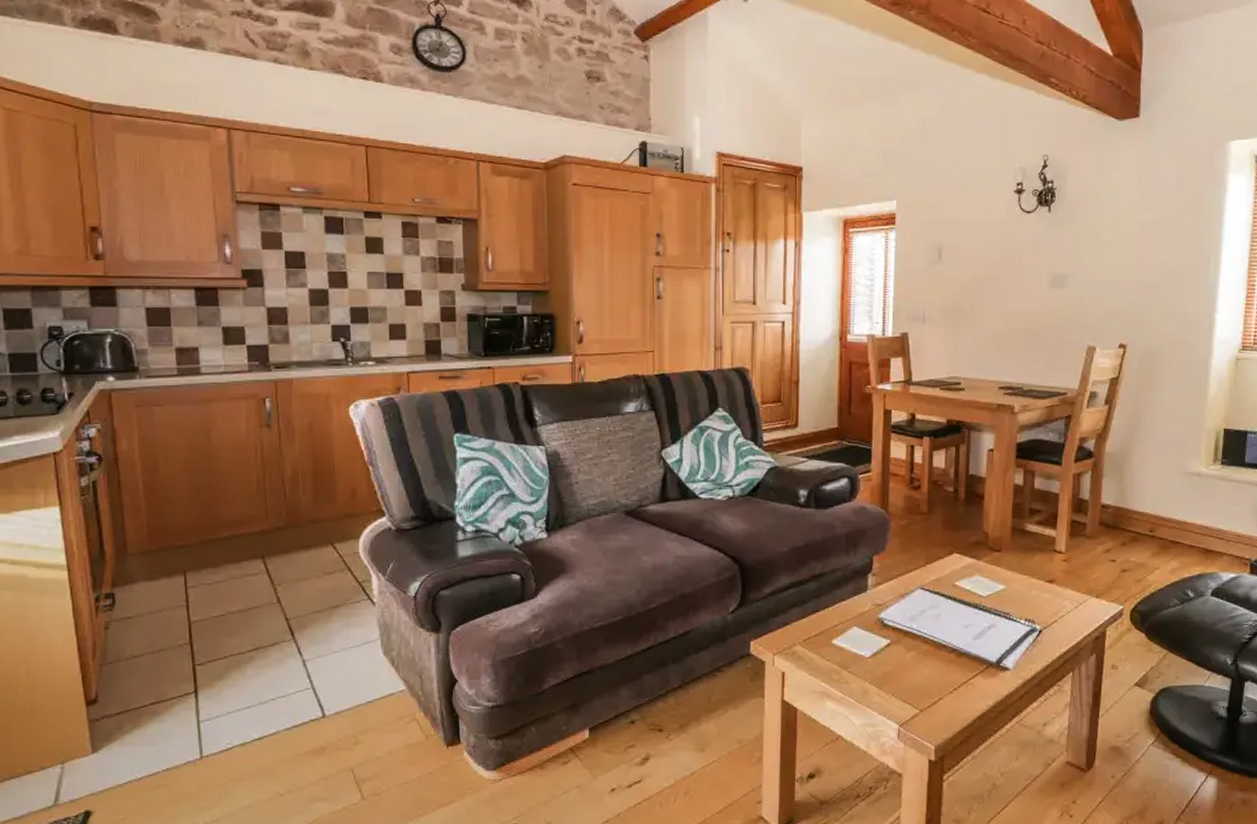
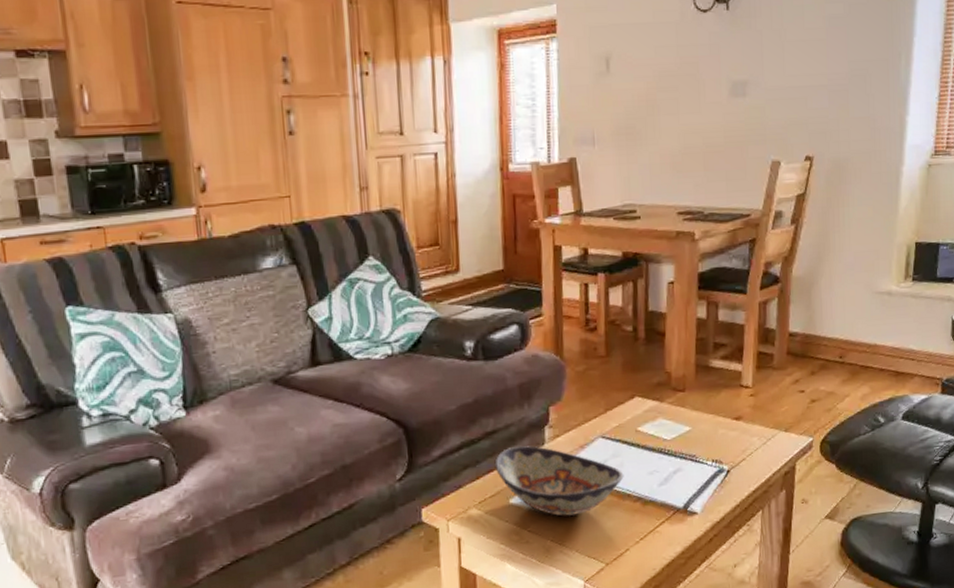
decorative bowl: none [820,591,941,661] -> present [494,445,624,517]

